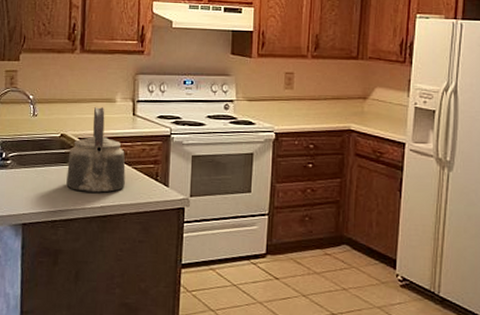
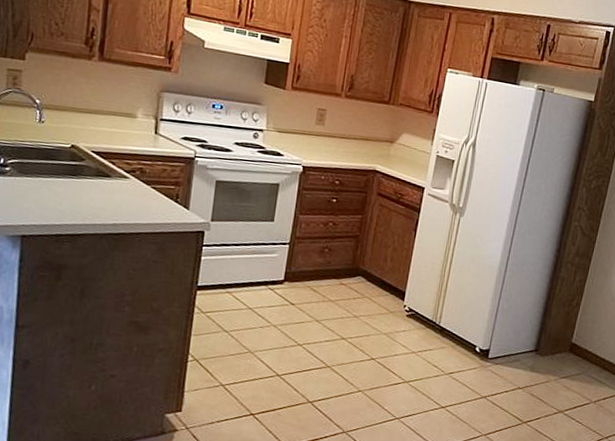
kettle: present [66,106,126,193] -> none [75,120,144,211]

